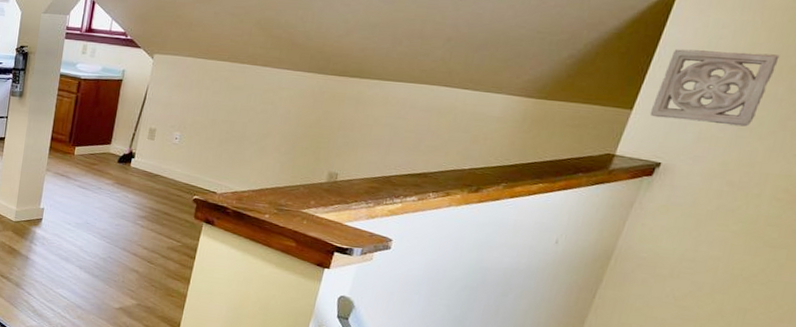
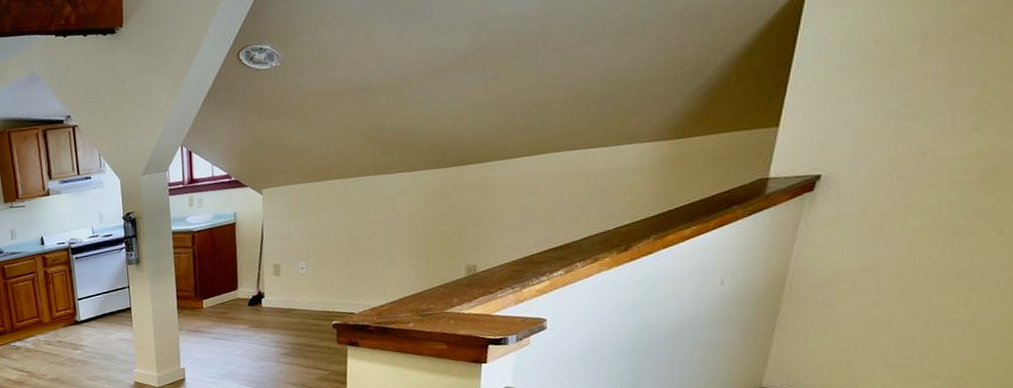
wall ornament: present [649,49,780,127] -> none [799,29,933,129]

